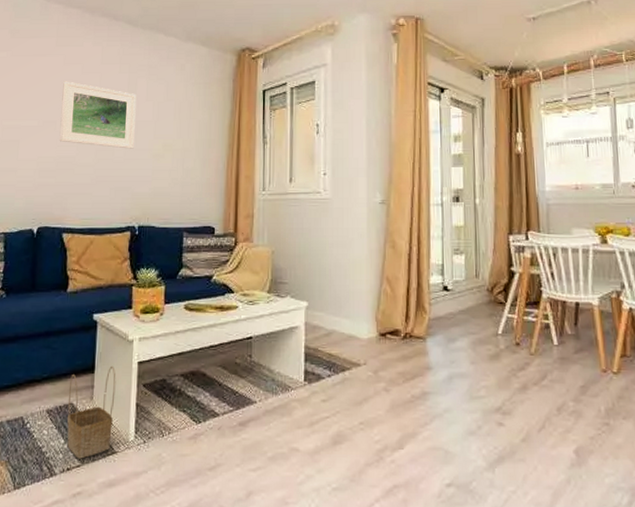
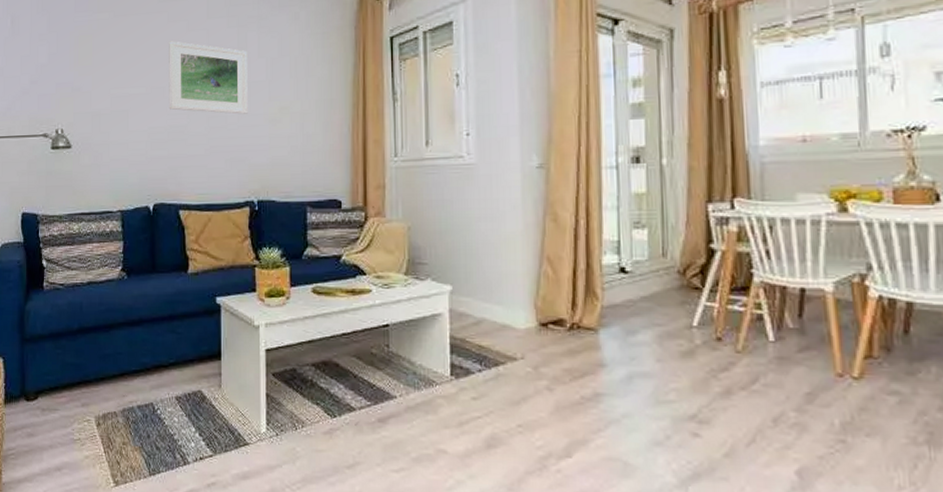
basket: present [67,366,116,459] -> none [196,352,244,449]

